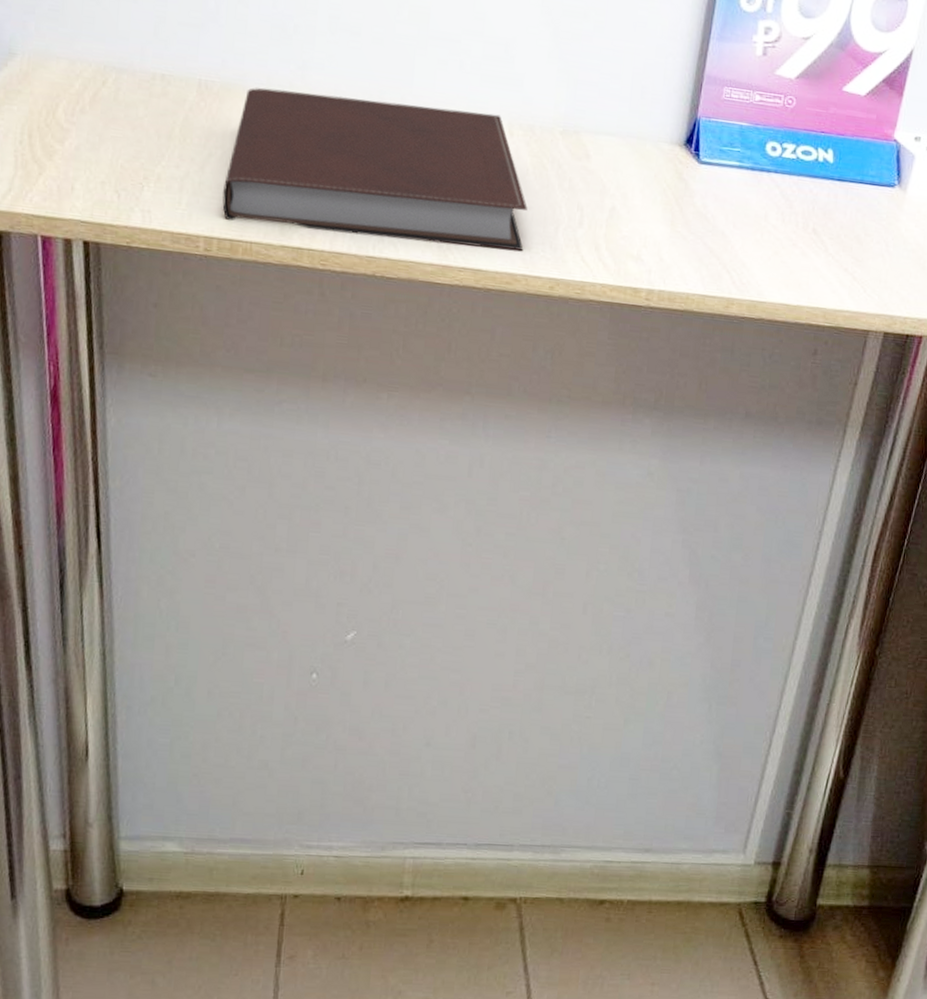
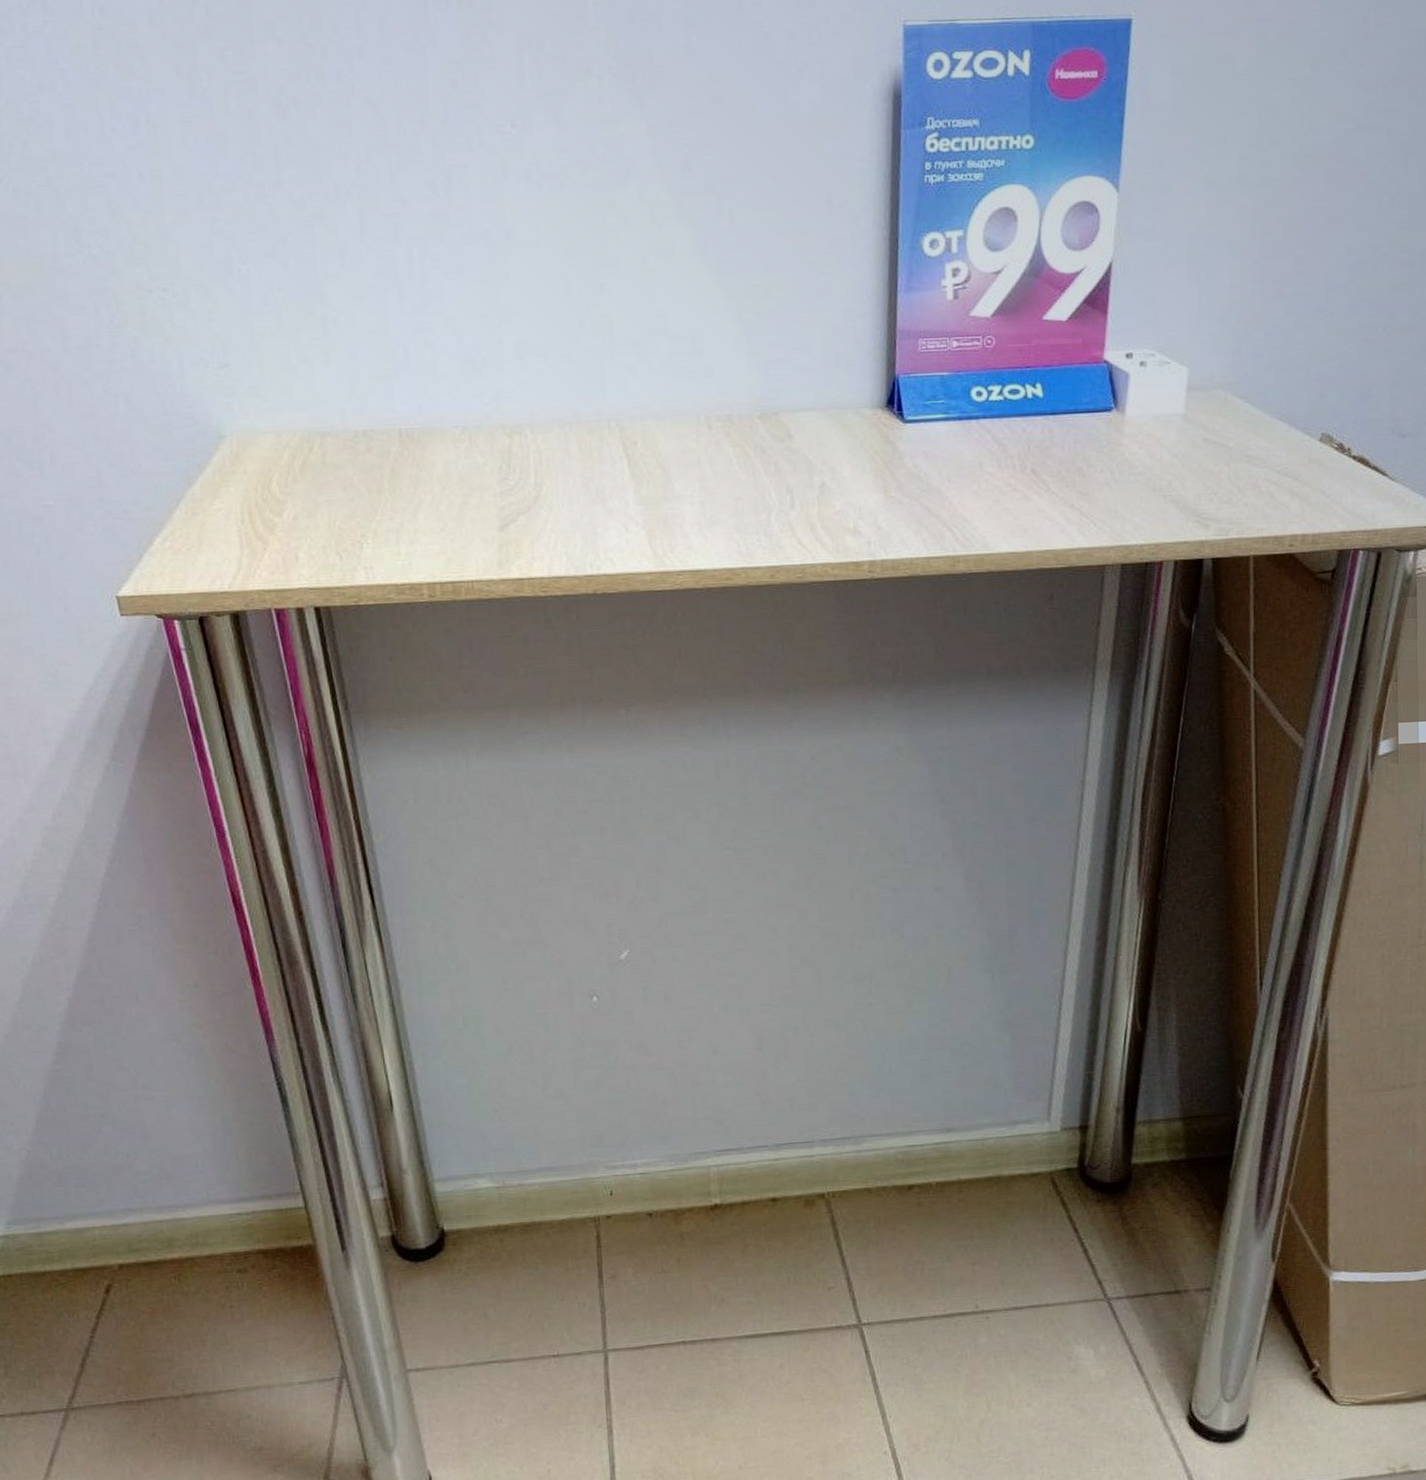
notebook: present [222,88,527,251] -> none [438,410,739,563]

